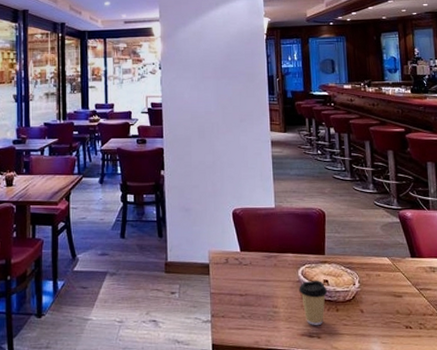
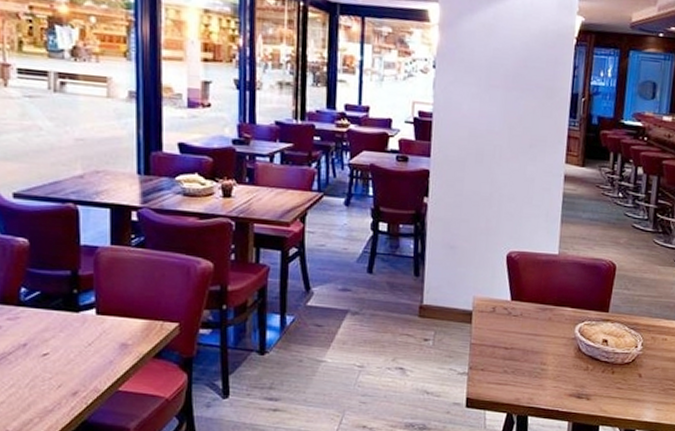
coffee cup: present [299,280,328,326] -> none [573,338,606,387]

